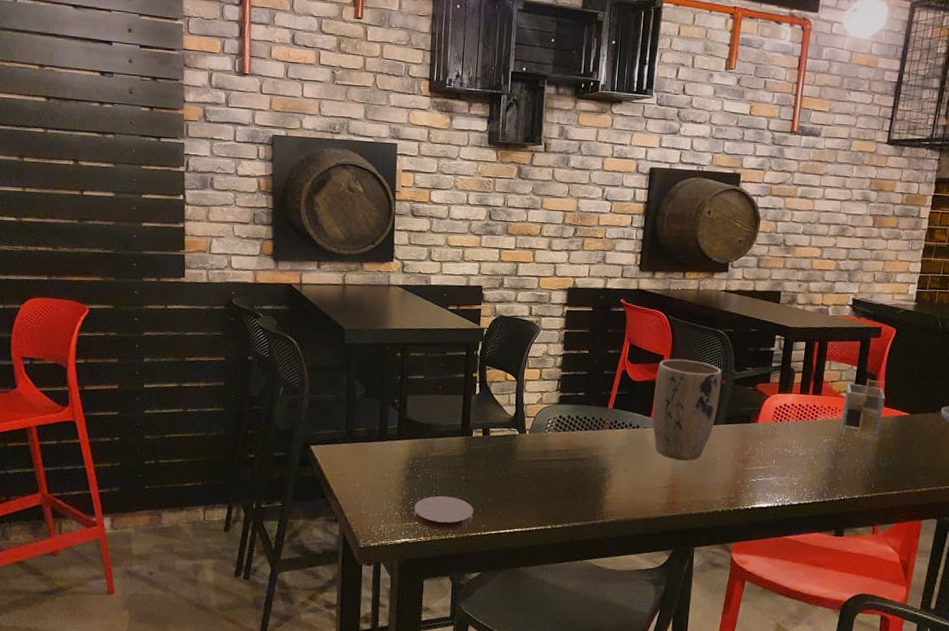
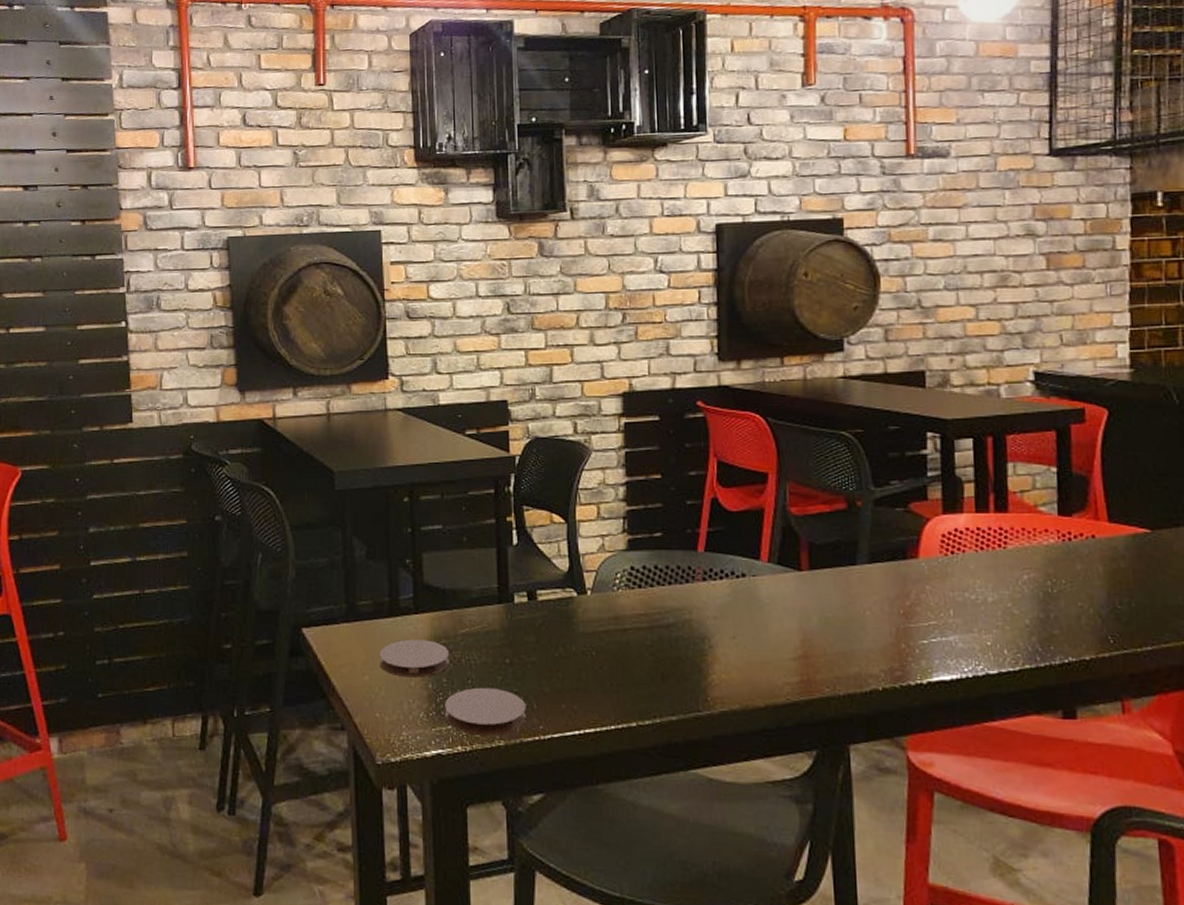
coaster: none [368,458,421,487] -> present [379,639,450,678]
plant pot: present [652,359,722,460] -> none [760,476,857,618]
napkin holder: present [840,379,886,441] -> none [1044,484,1109,574]

